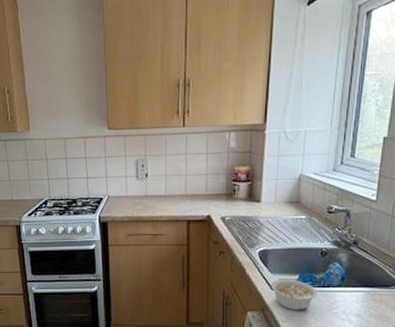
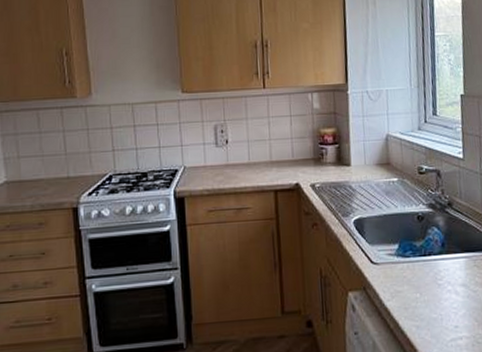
legume: present [270,279,317,311] -> none [370,249,420,286]

